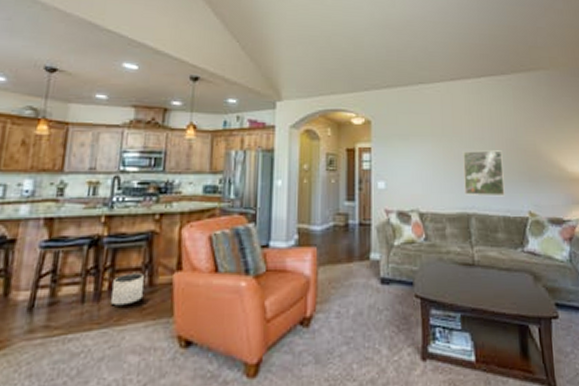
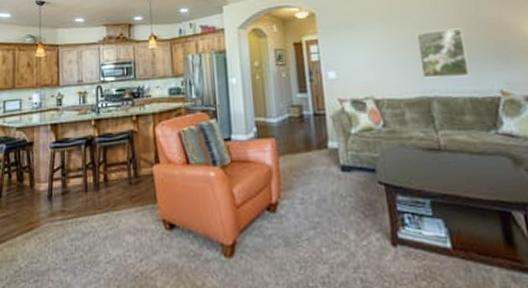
planter: present [110,274,144,306] -> none [106,167,132,194]

